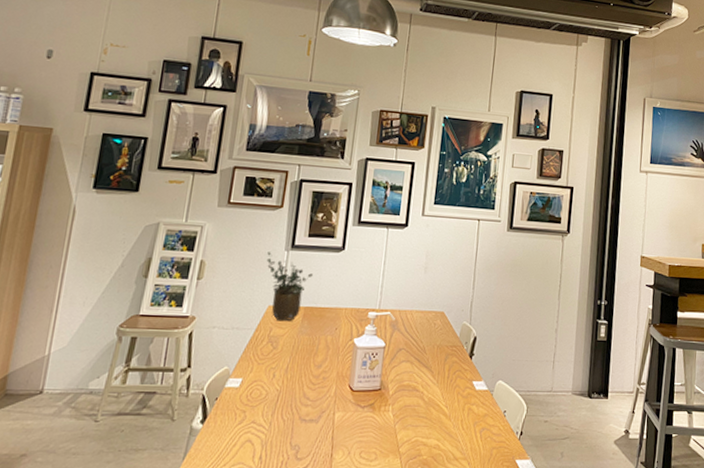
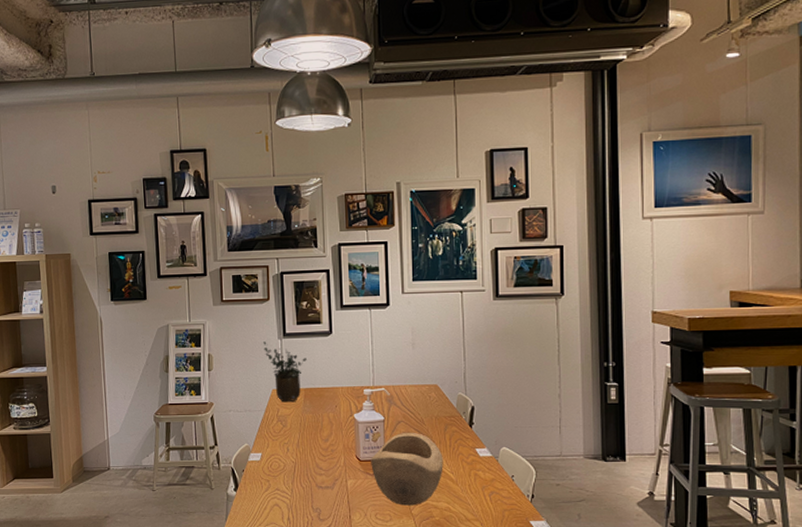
decorative bowl: none [363,361,440,443] -> present [371,433,443,506]

